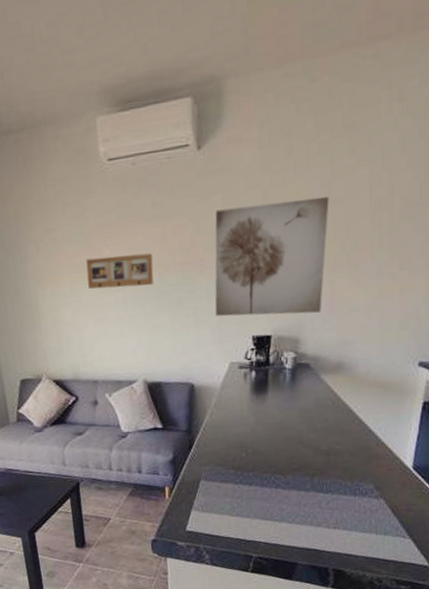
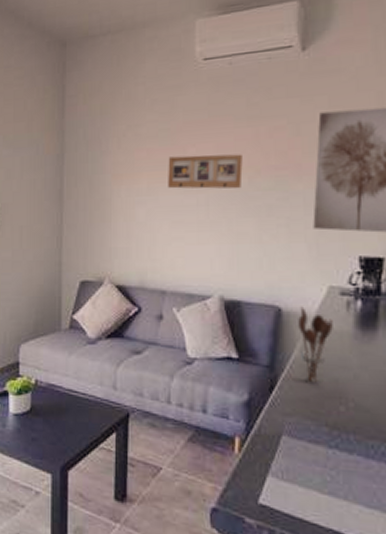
utensil holder: none [207,381,235,439] -> present [298,306,333,383]

